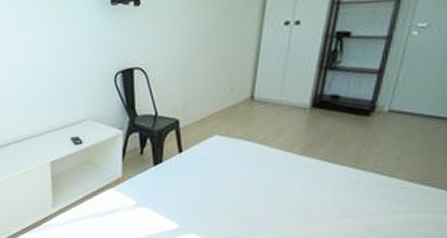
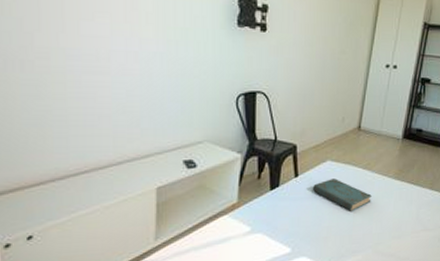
book: none [198,154,271,190] -> present [312,179,372,211]

